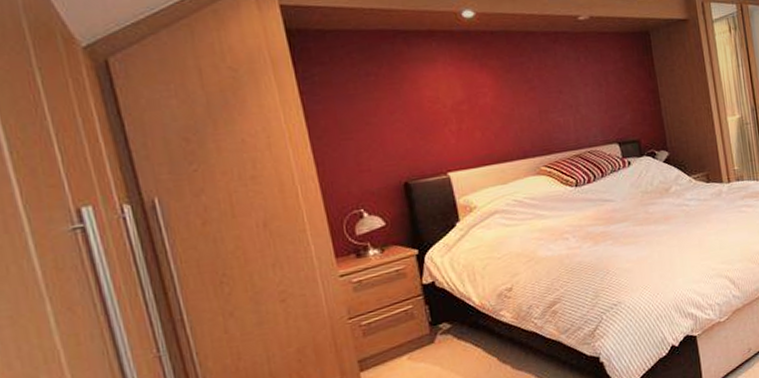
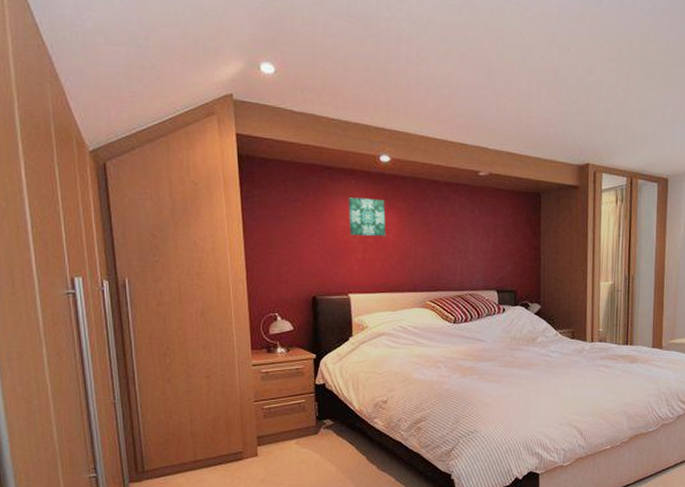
wall art: none [430,60,482,106] -> present [348,197,386,237]

